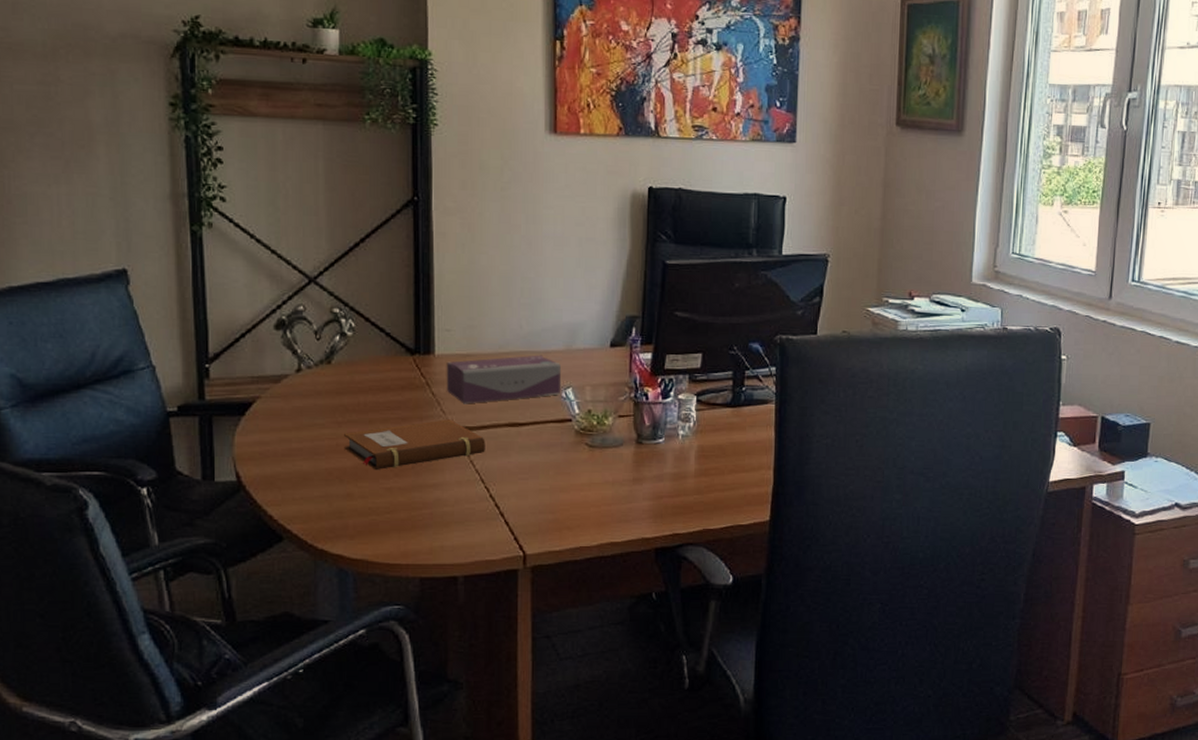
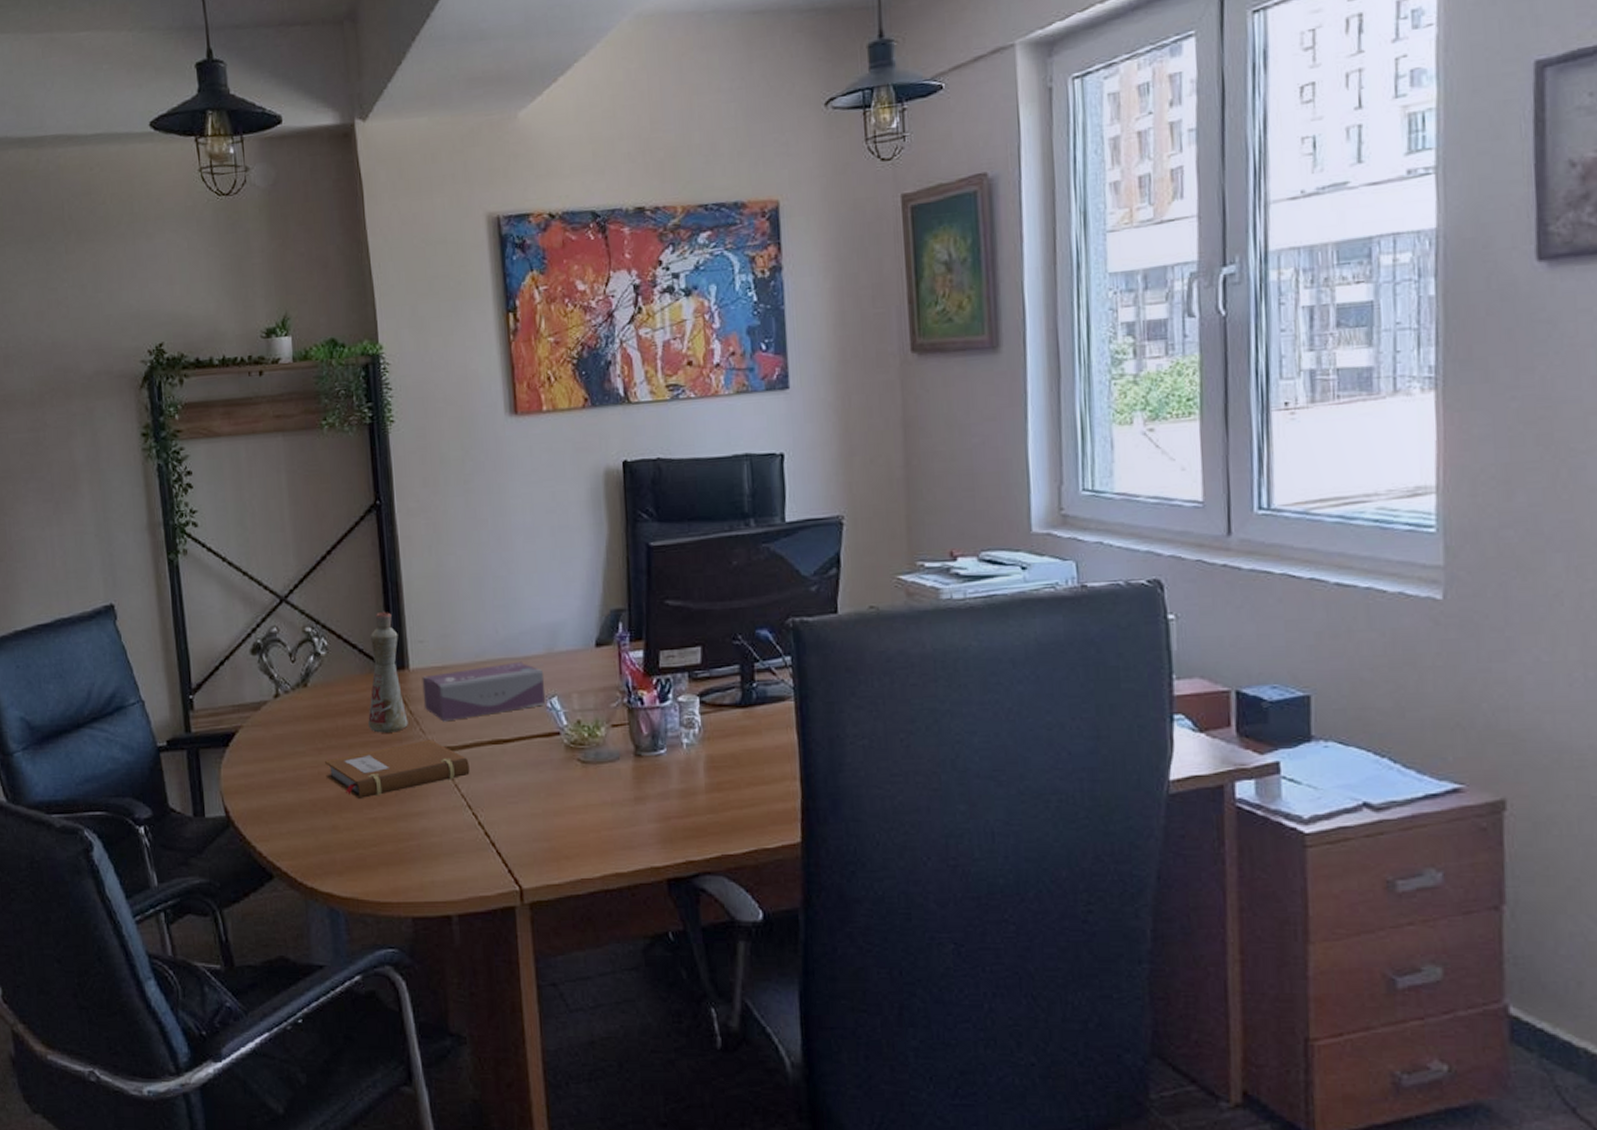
bottle: none [390,299,430,411] -> present [368,611,408,733]

